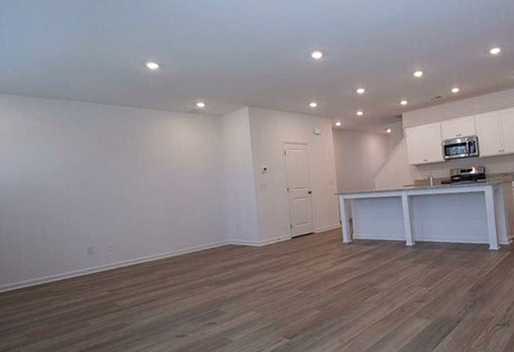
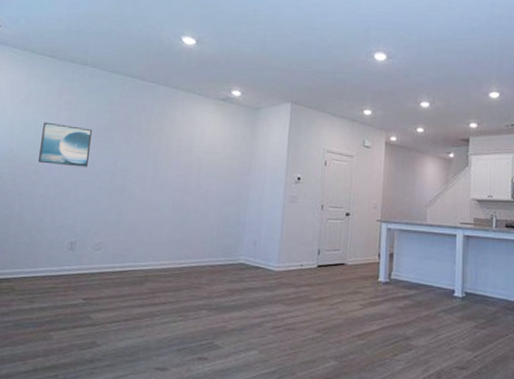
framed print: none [46,152,89,188] -> present [38,122,93,167]

